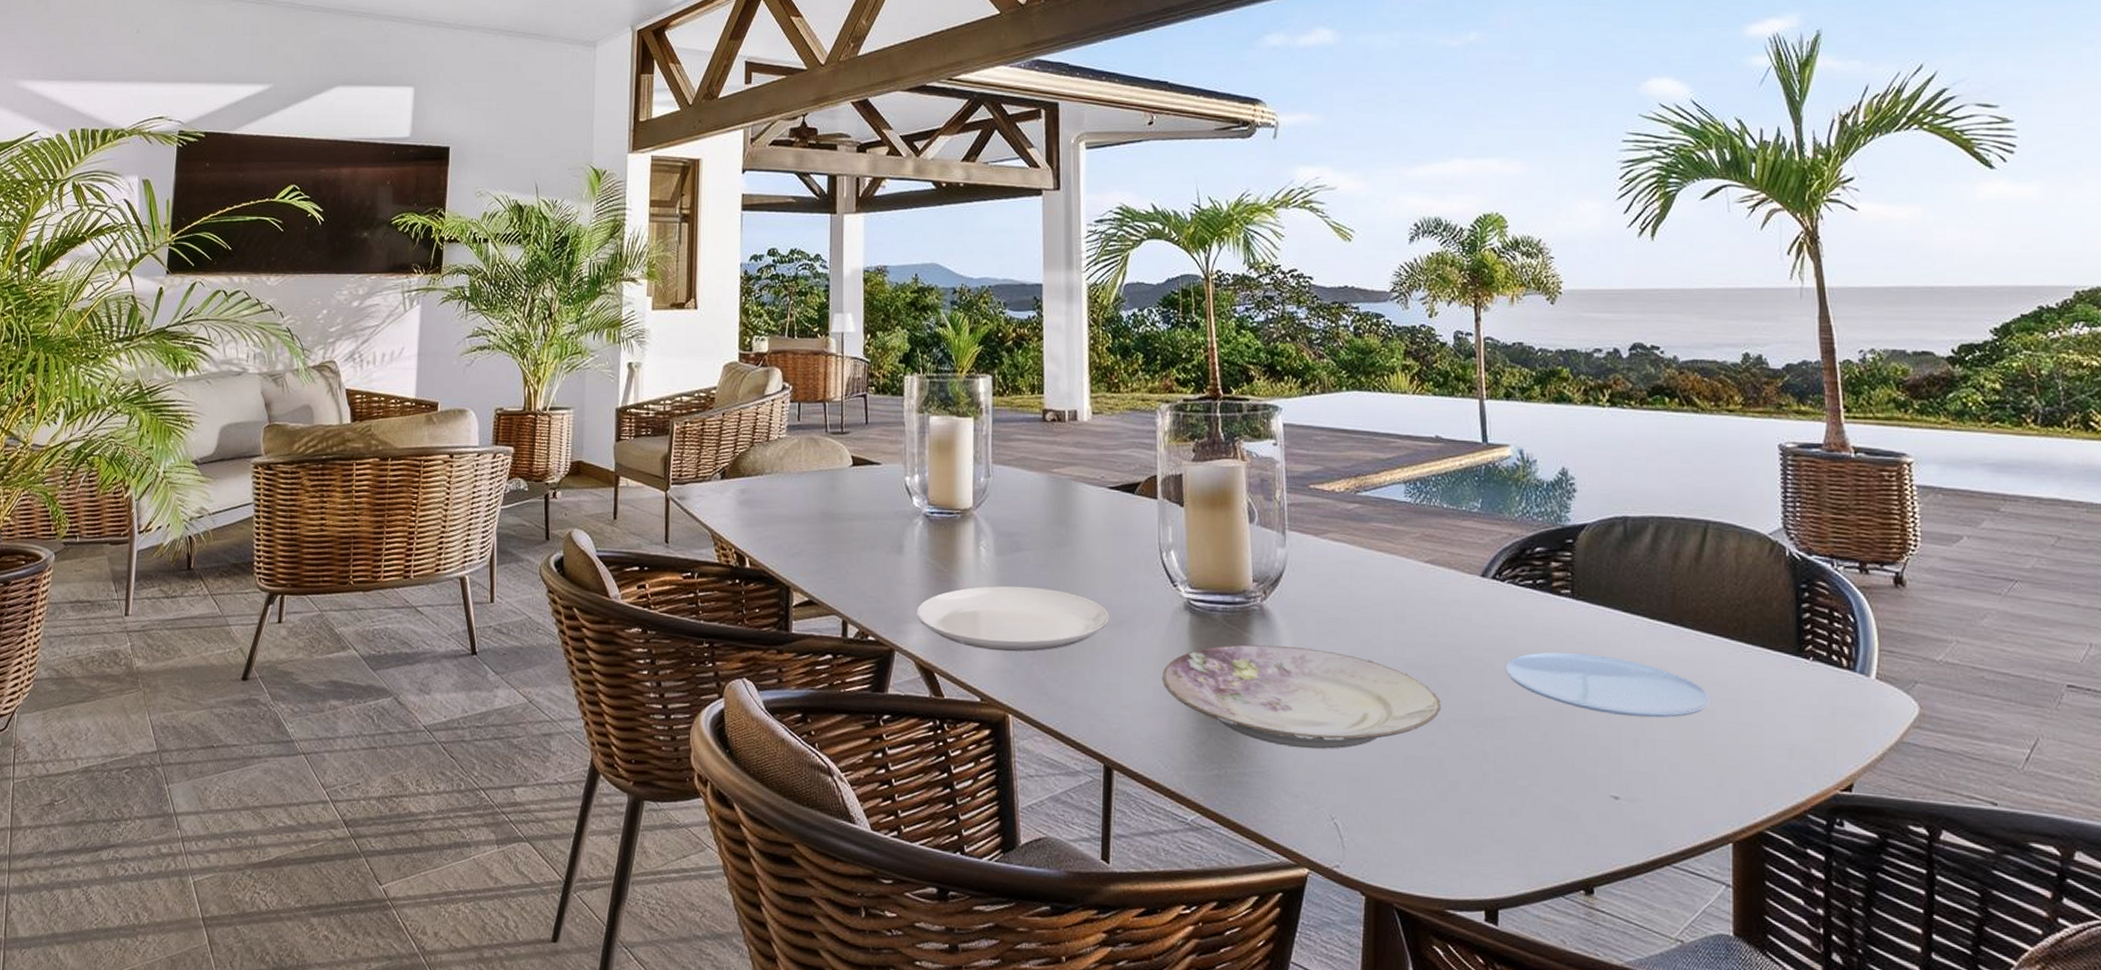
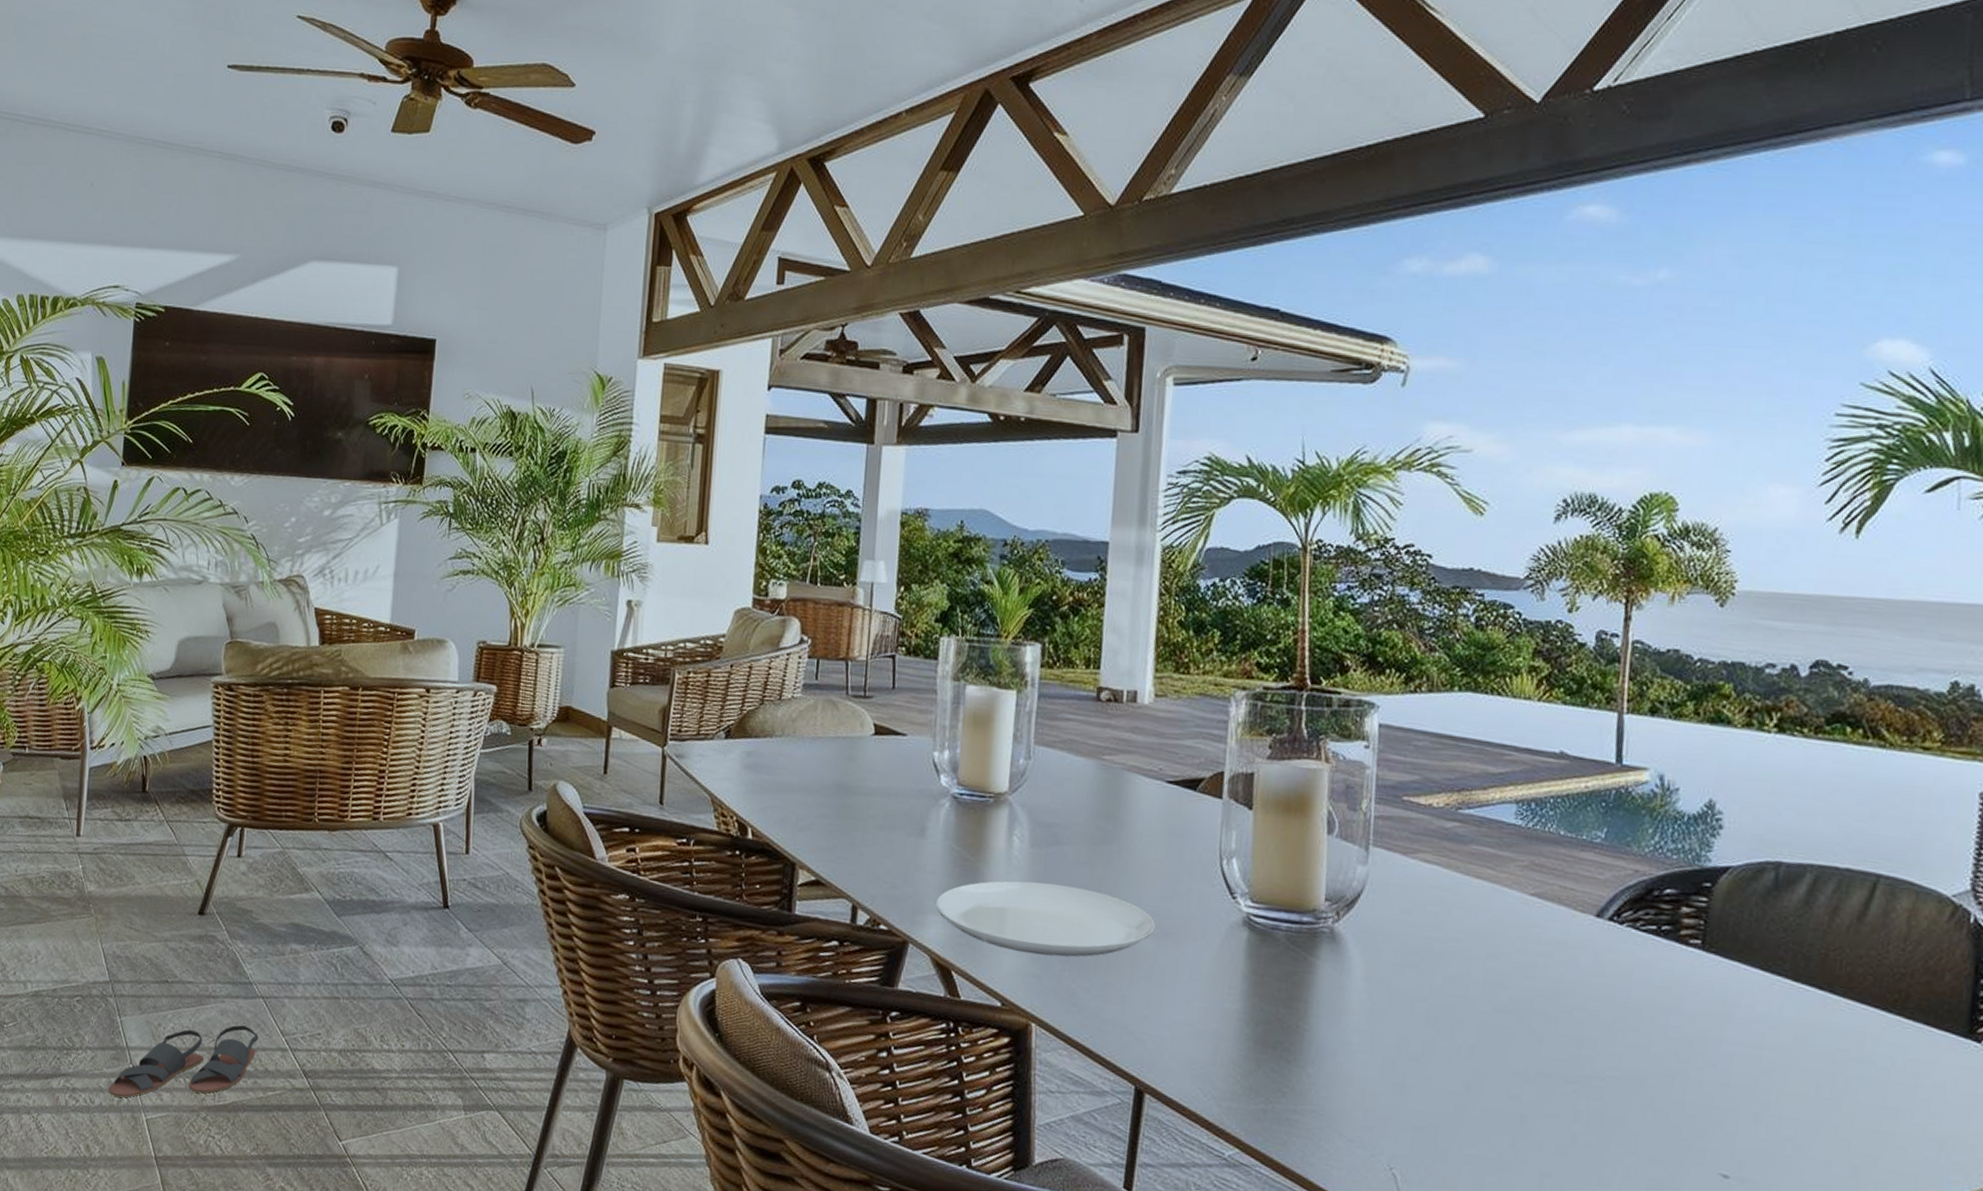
sandal: none [156,782,301,863] -> present [108,1025,259,1098]
plate: present [1161,644,1442,749] -> none [1209,968,1532,1094]
plate: present [1505,651,1710,718] -> none [1611,1007,1854,1094]

